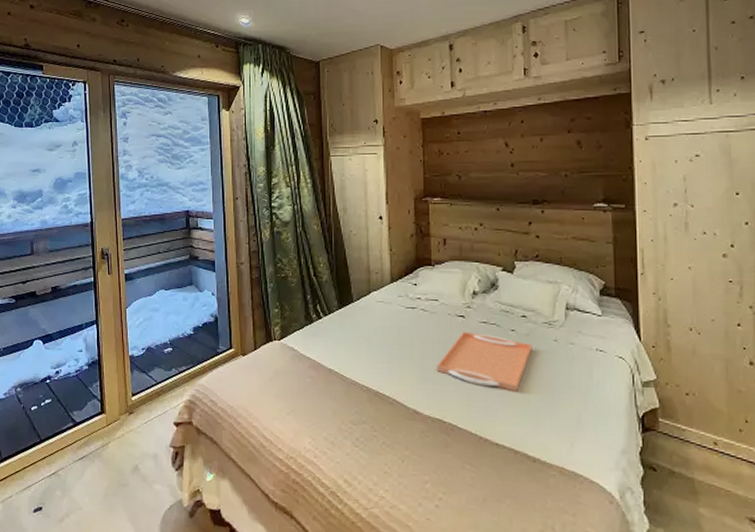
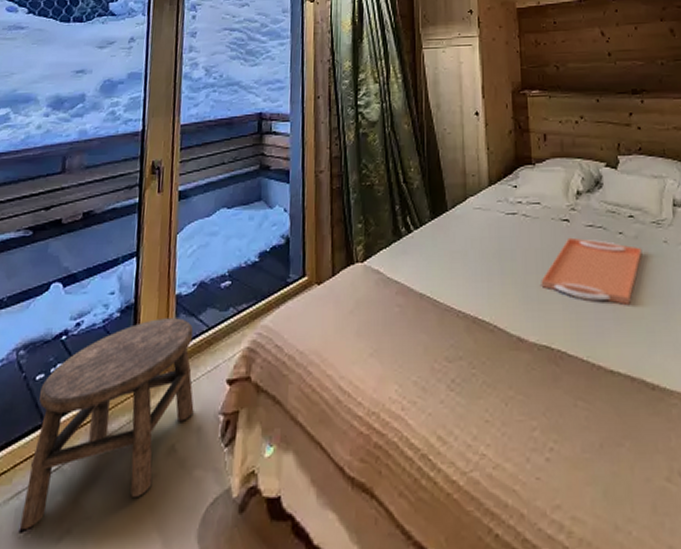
stool: none [33,372,150,511] -> present [19,318,194,529]

